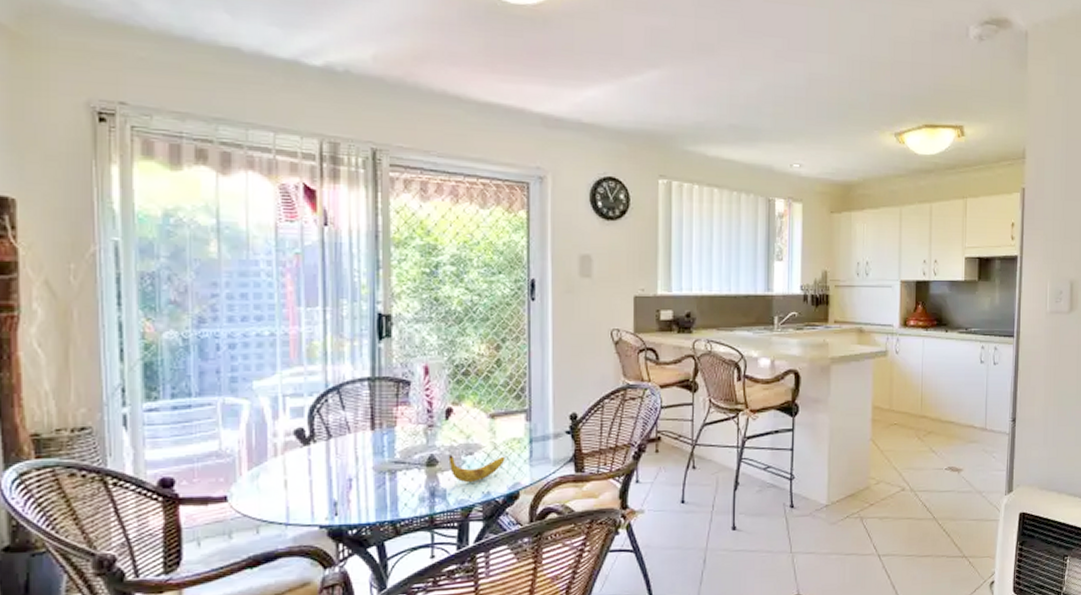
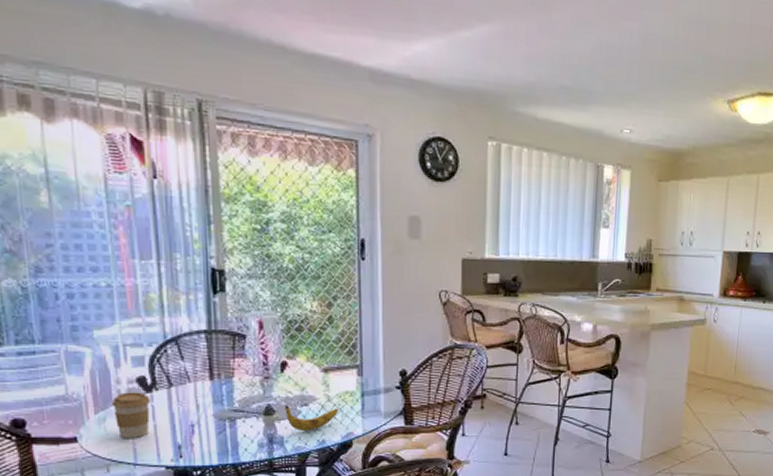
coffee cup: none [268,445,307,496] -> present [112,392,150,438]

